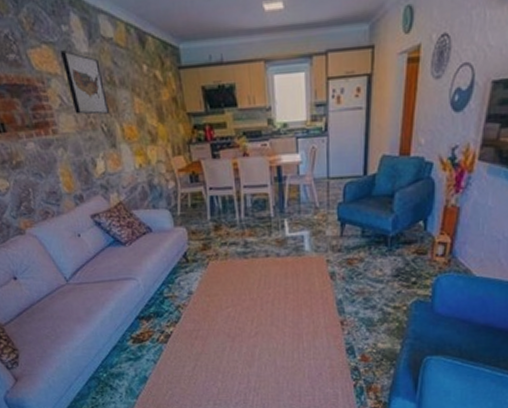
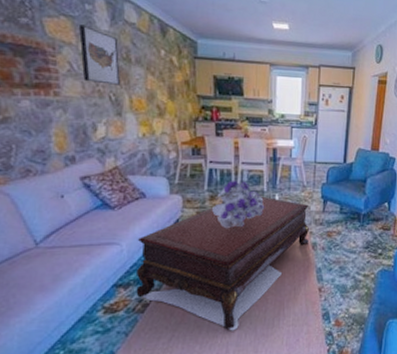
coffee table: none [150,222,326,363] -> present [136,196,309,331]
bouquet: none [218,207,274,260] -> present [212,181,265,229]

